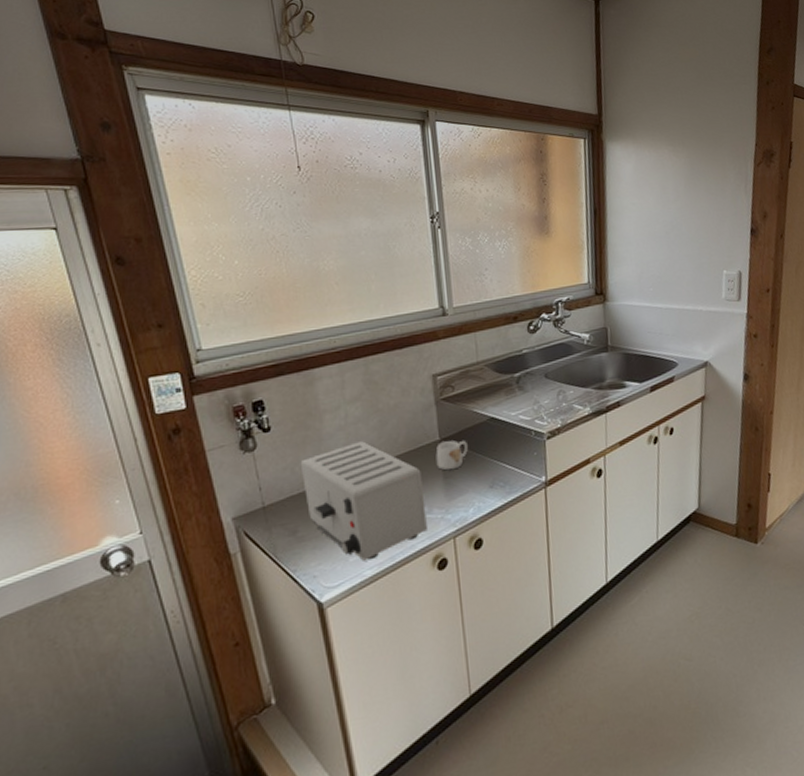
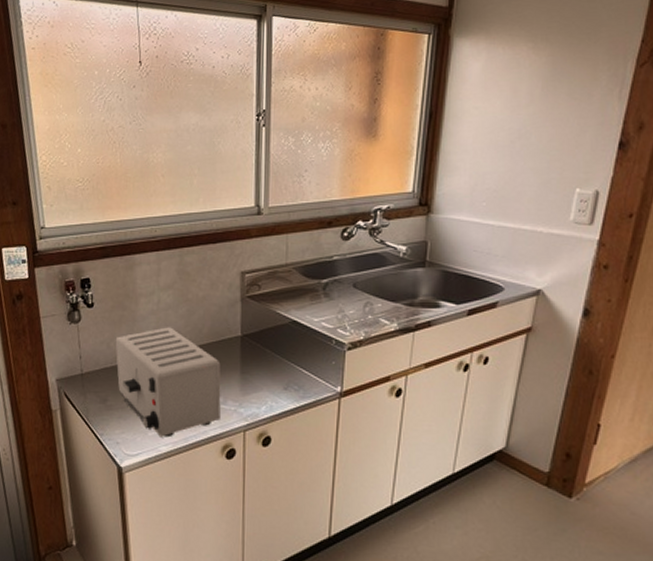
mug: present [435,440,468,471] -> none [235,338,267,367]

